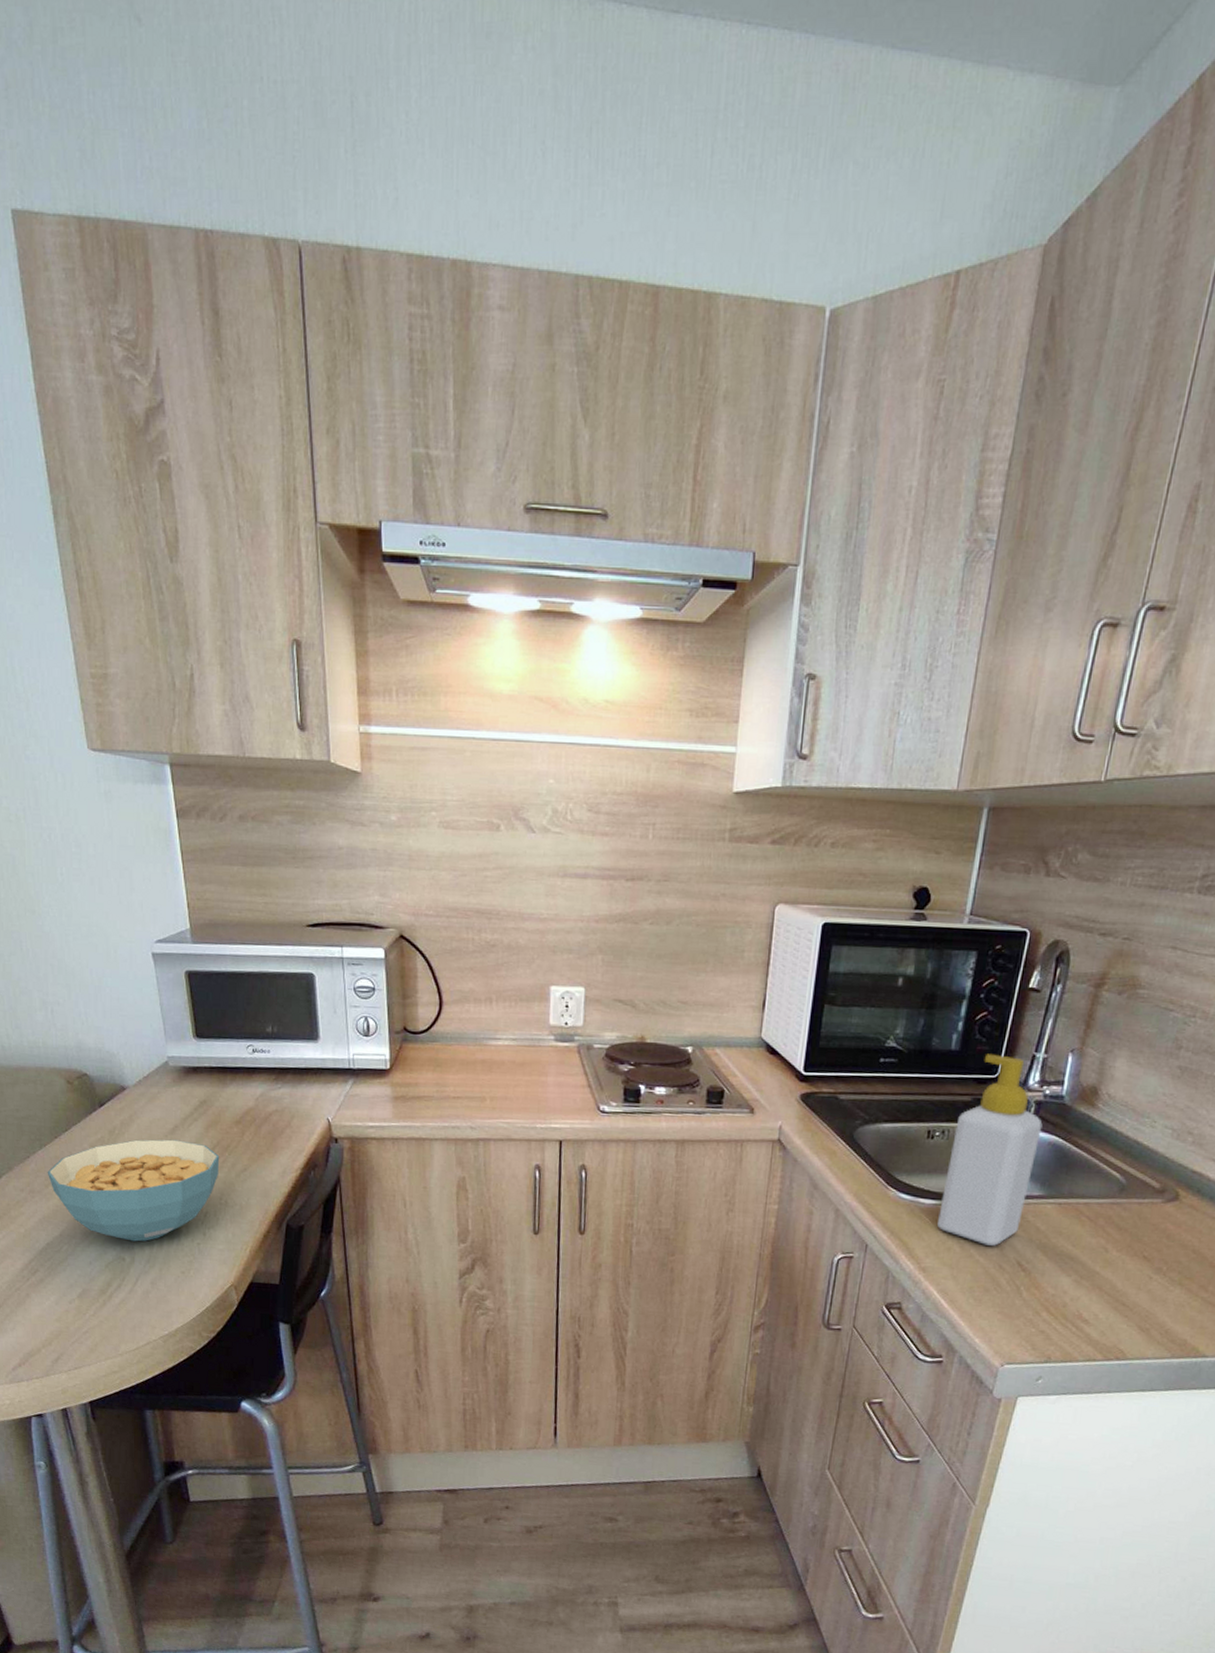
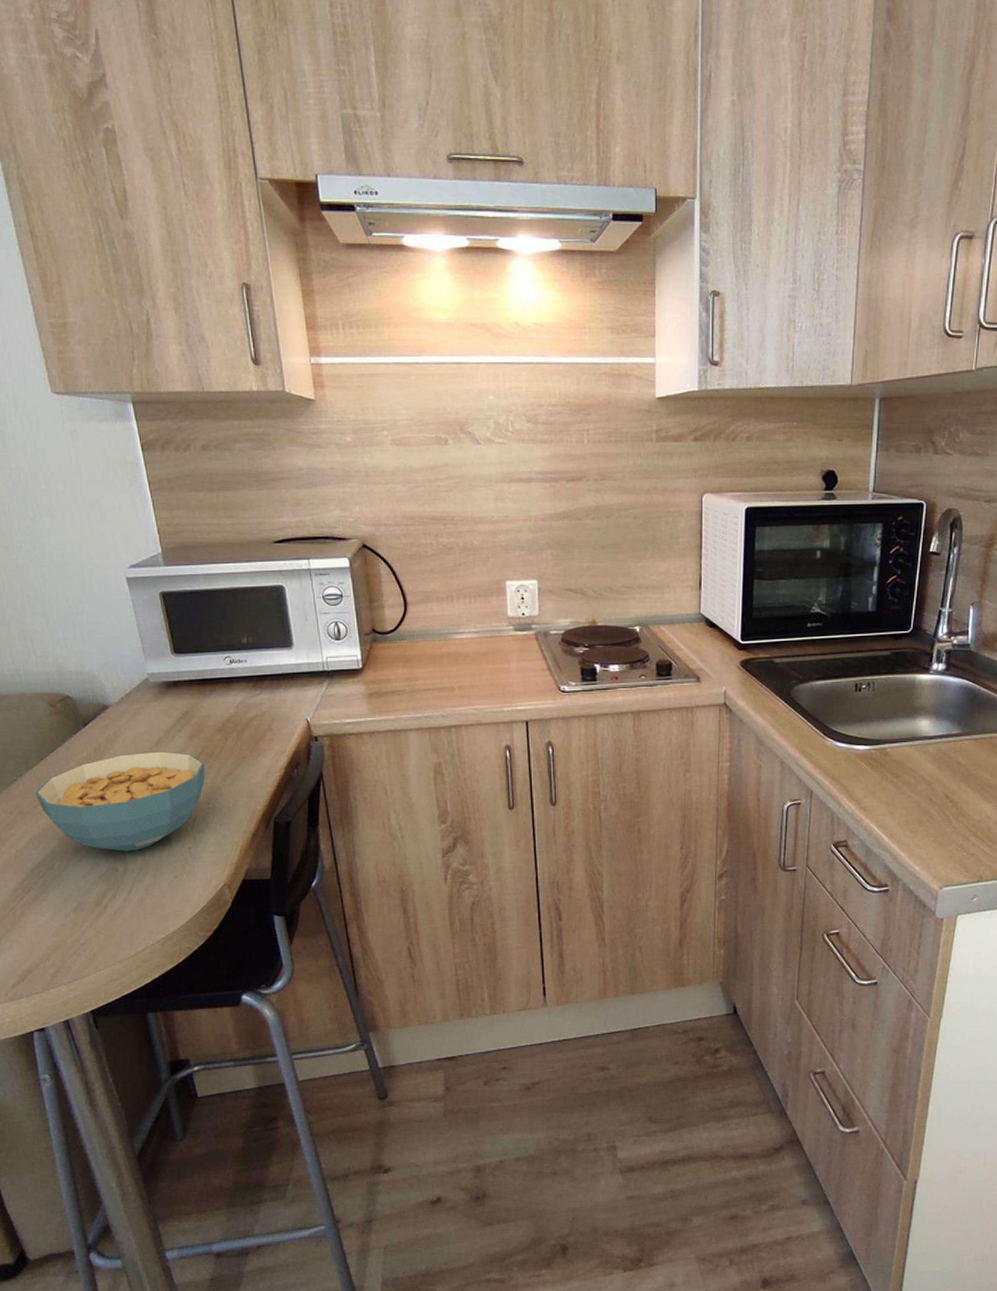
soap bottle: present [937,1054,1043,1246] -> none [872,612,954,782]

